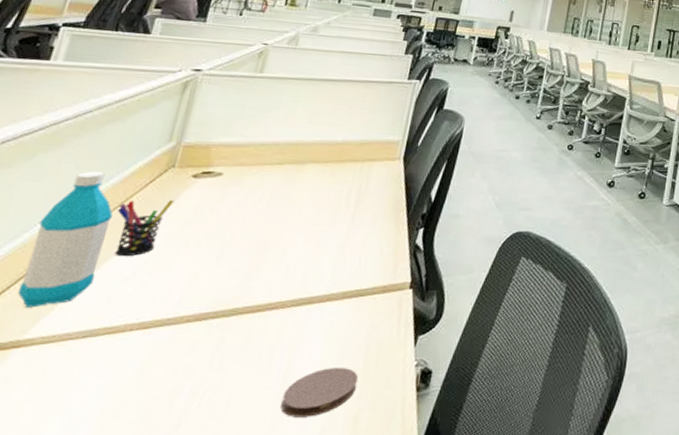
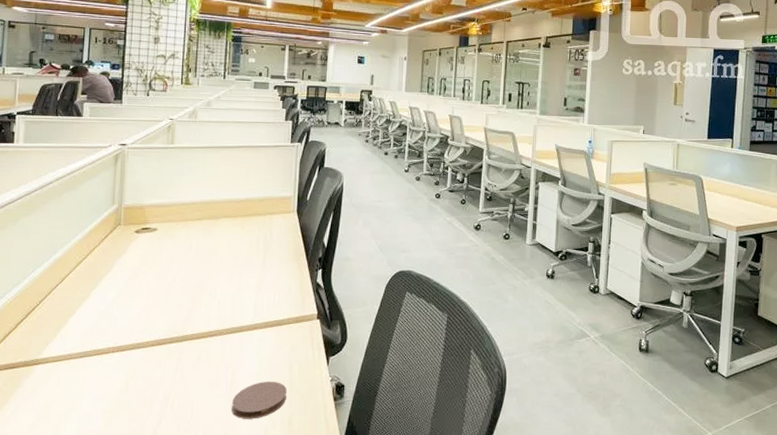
water bottle: present [18,171,114,308] -> none [29,230,84,335]
pen holder: present [115,200,175,257] -> none [85,251,125,296]

